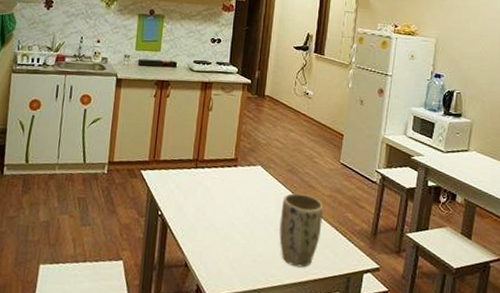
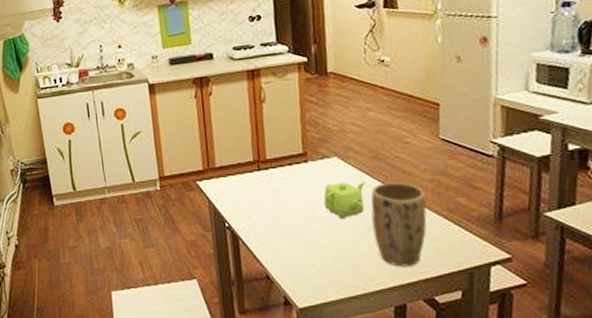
teapot: none [244,187,281,219] -> present [323,181,367,218]

